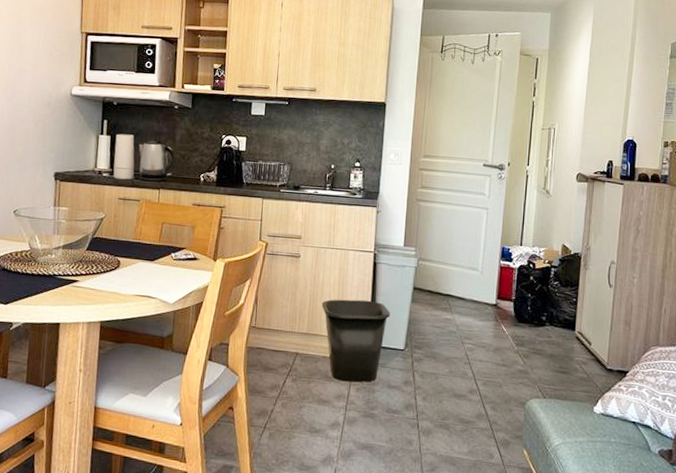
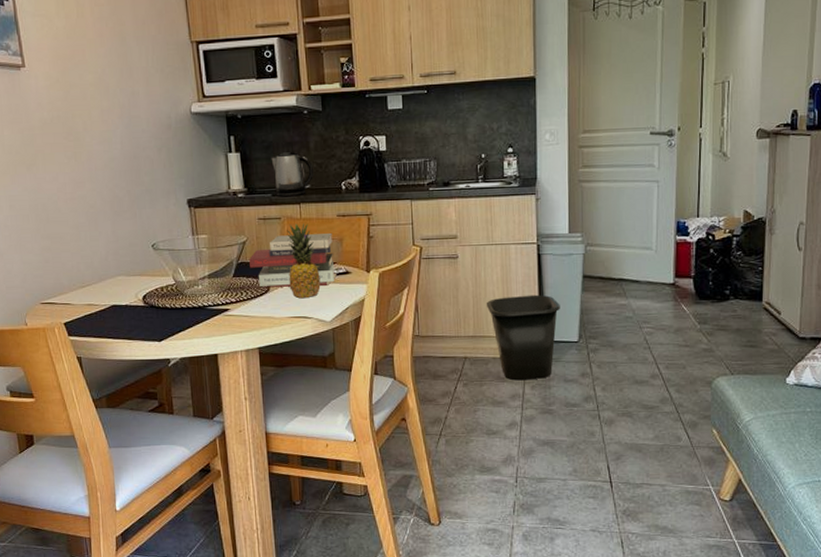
books: none [104,216,186,269] -> present [249,233,337,287]
canister: present [113,133,135,180] -> none [245,148,271,199]
fruit: none [138,206,169,279] -> present [287,223,321,299]

